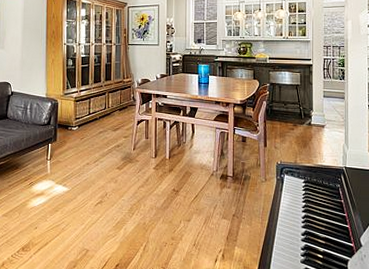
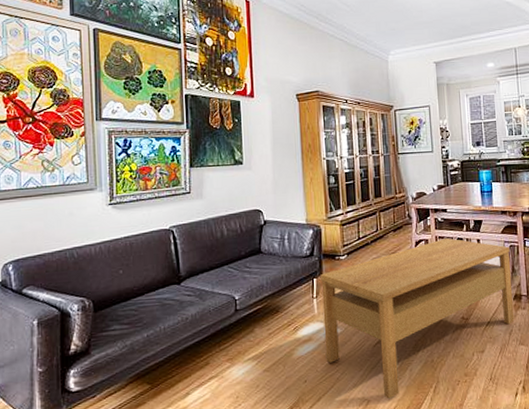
coffee table: none [54,120,220,251] -> present [321,238,515,399]

